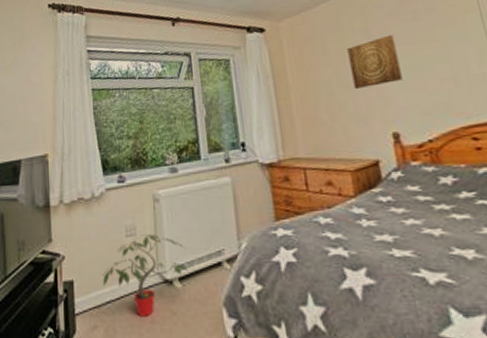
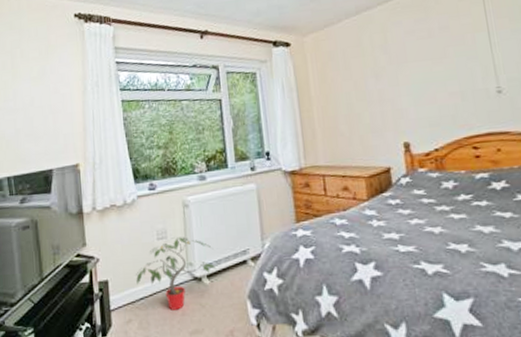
wall art: present [347,34,403,89] -> none [366,51,415,102]

